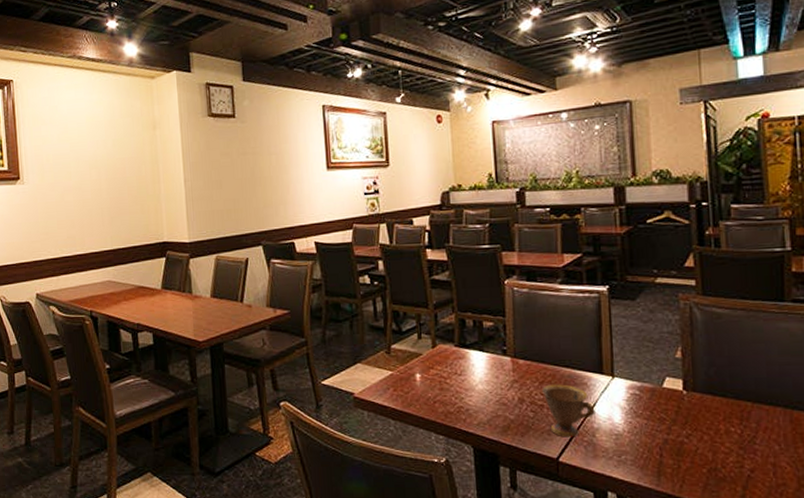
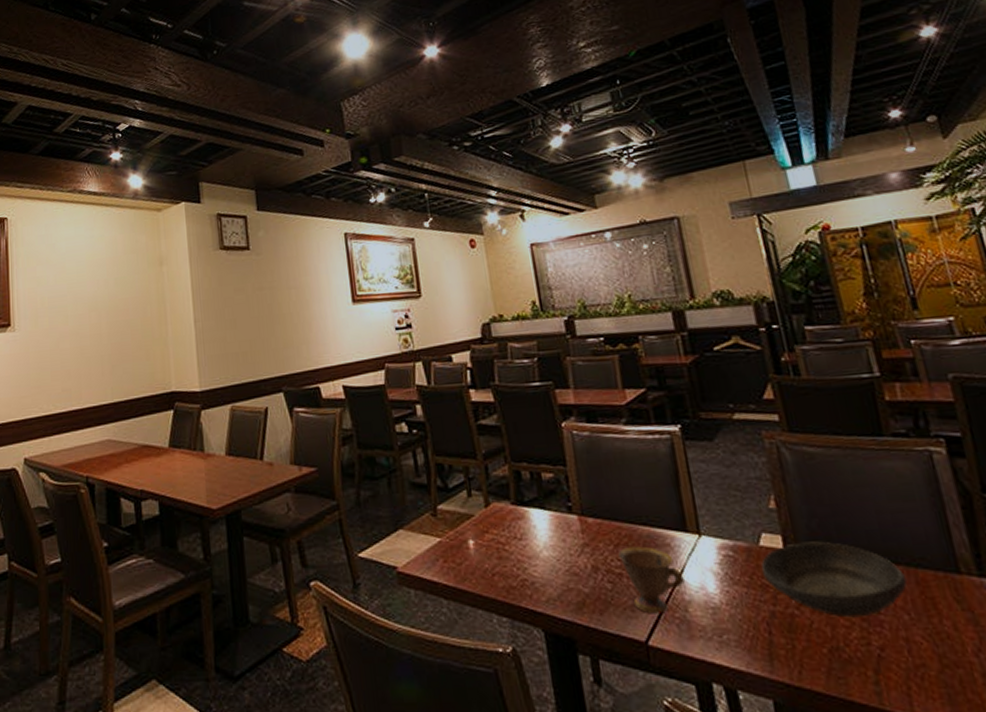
bowl: none [661,385,783,446] -> present [760,541,908,618]

